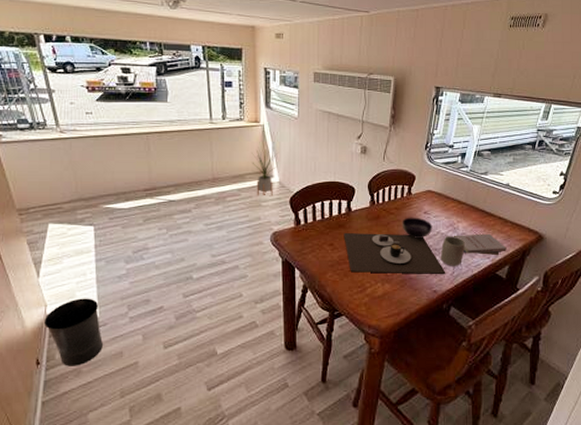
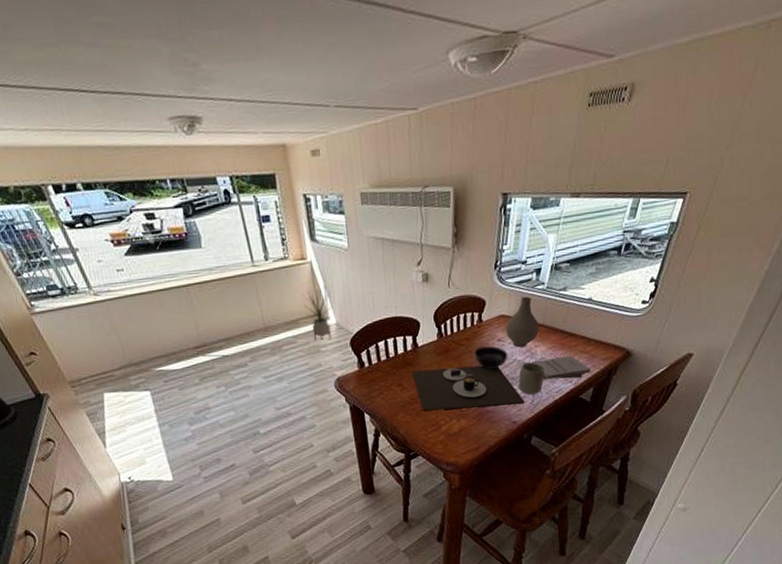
waste bin: present [44,298,103,367] -> none [120,462,183,529]
vase: none [431,176,462,222] -> present [505,296,540,348]

